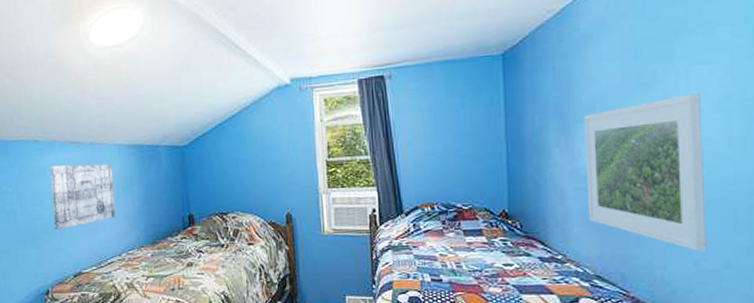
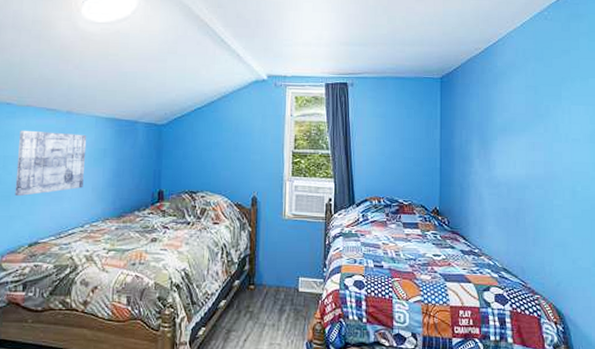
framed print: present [583,93,707,252] -> none [498,126,582,253]

